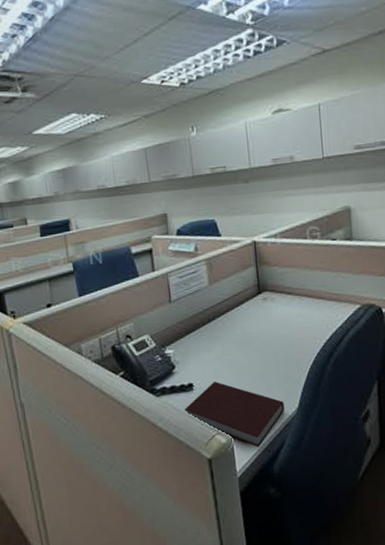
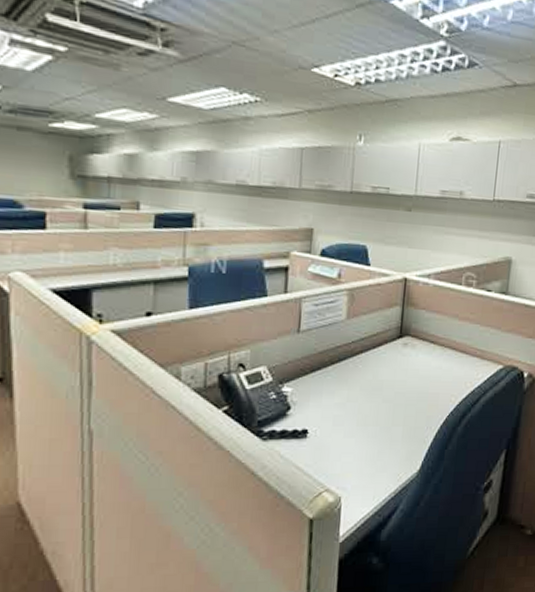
notebook: present [184,382,285,447] -> none [293,431,406,510]

